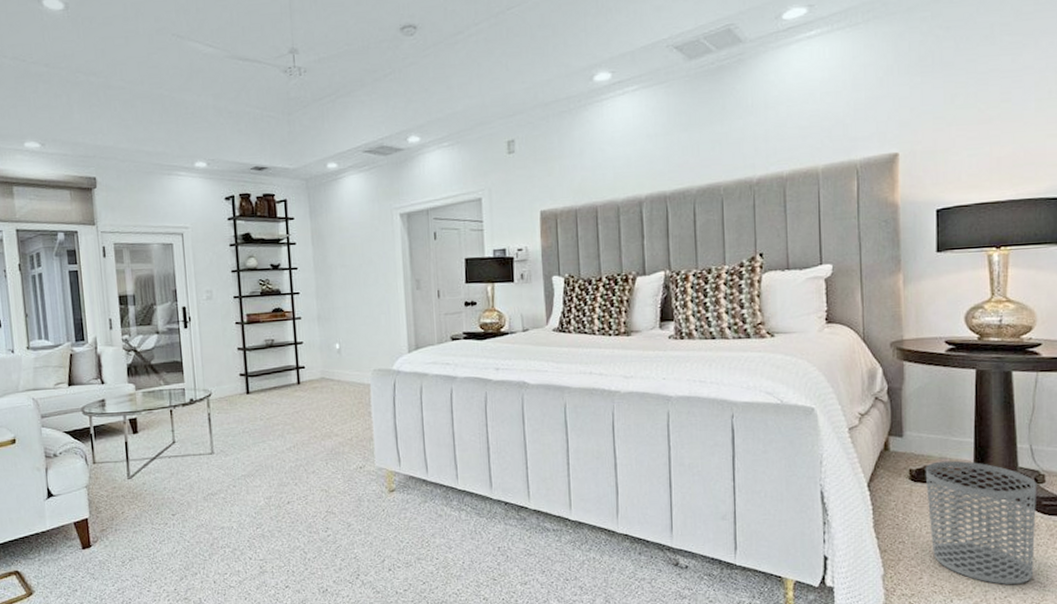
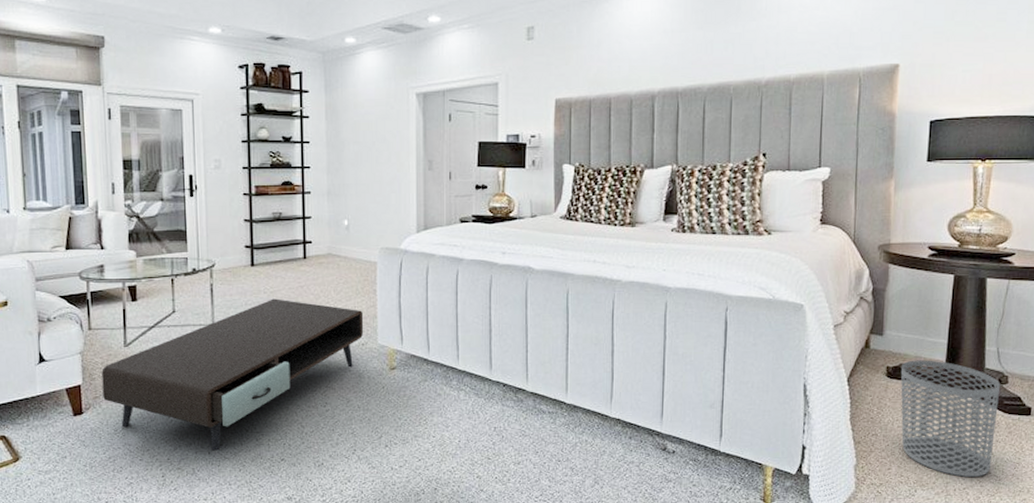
coffee table: none [107,425,361,580] -> present [101,298,364,451]

